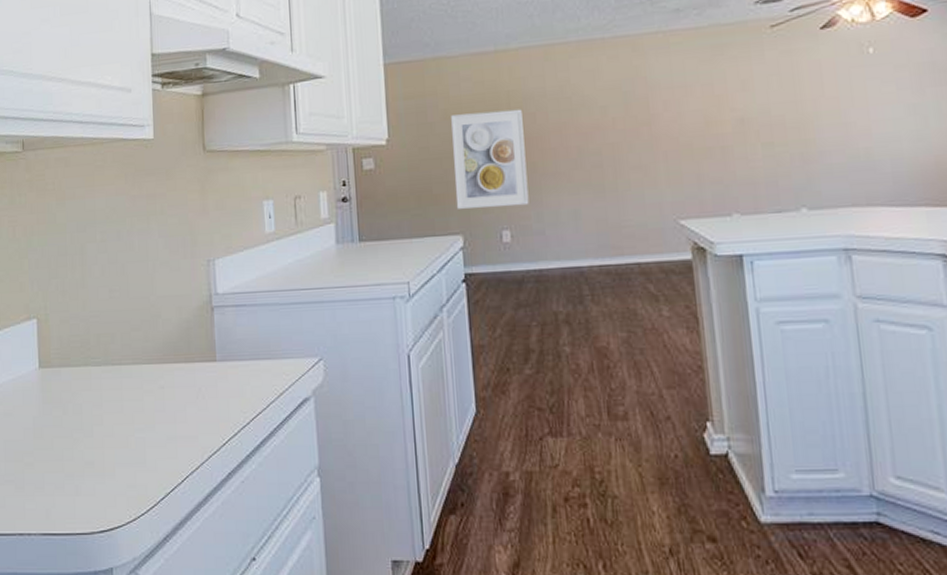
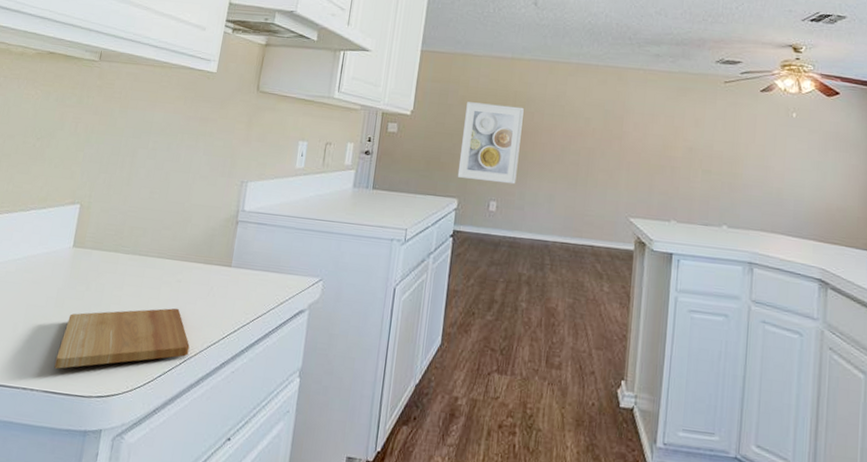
cutting board: none [47,418,189,507] -> present [54,308,190,369]

